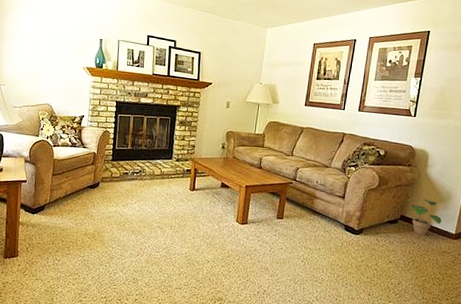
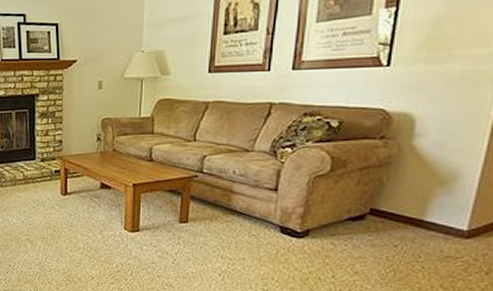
potted plant: present [405,199,442,236] -> none [377,183,443,235]

